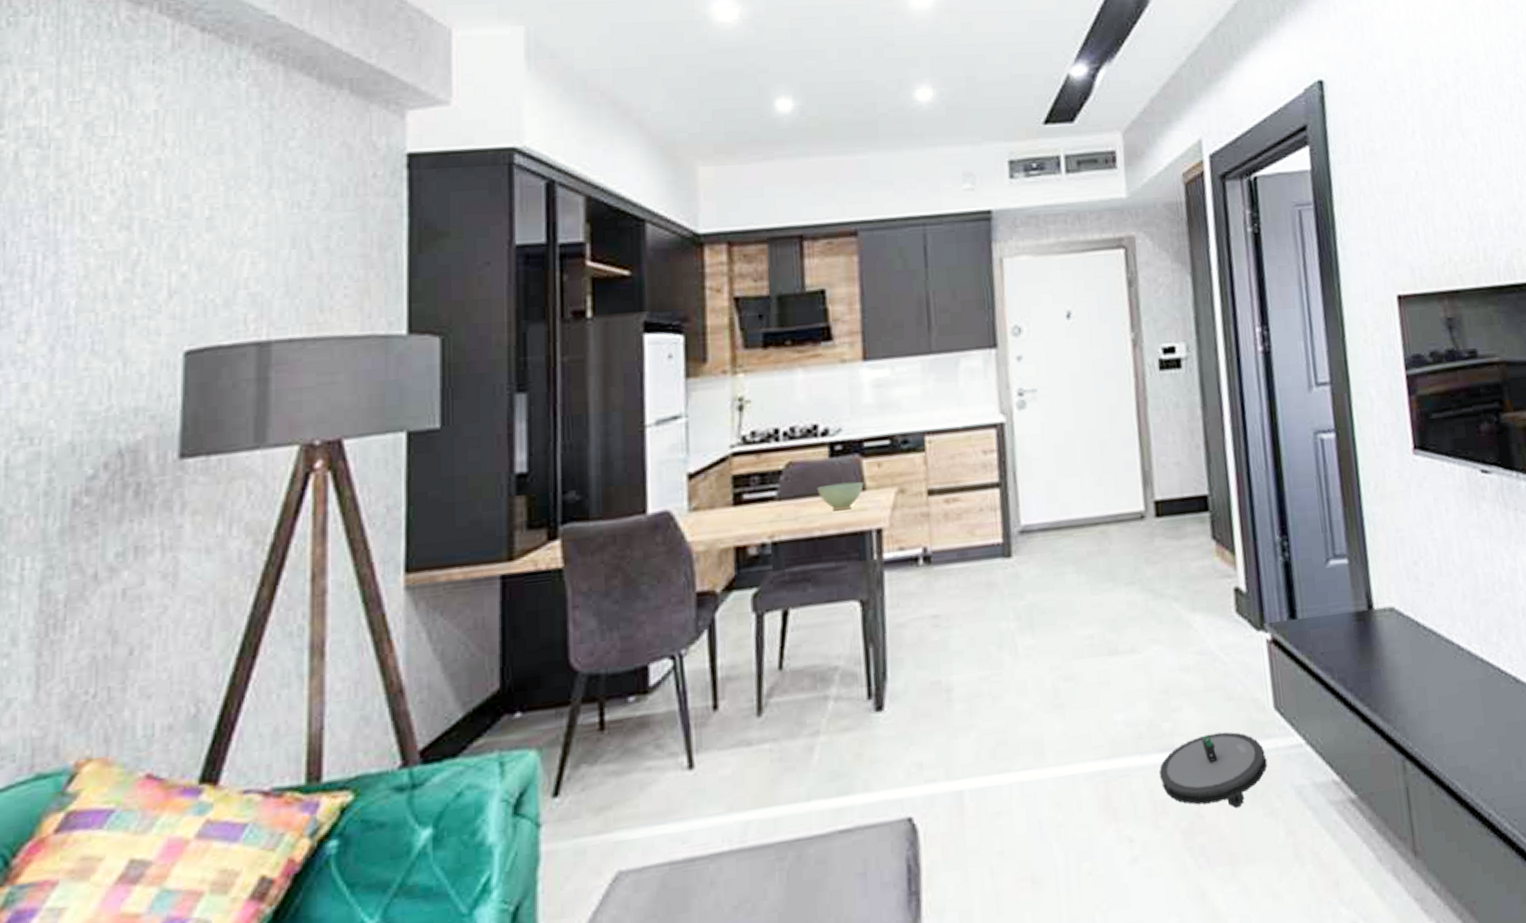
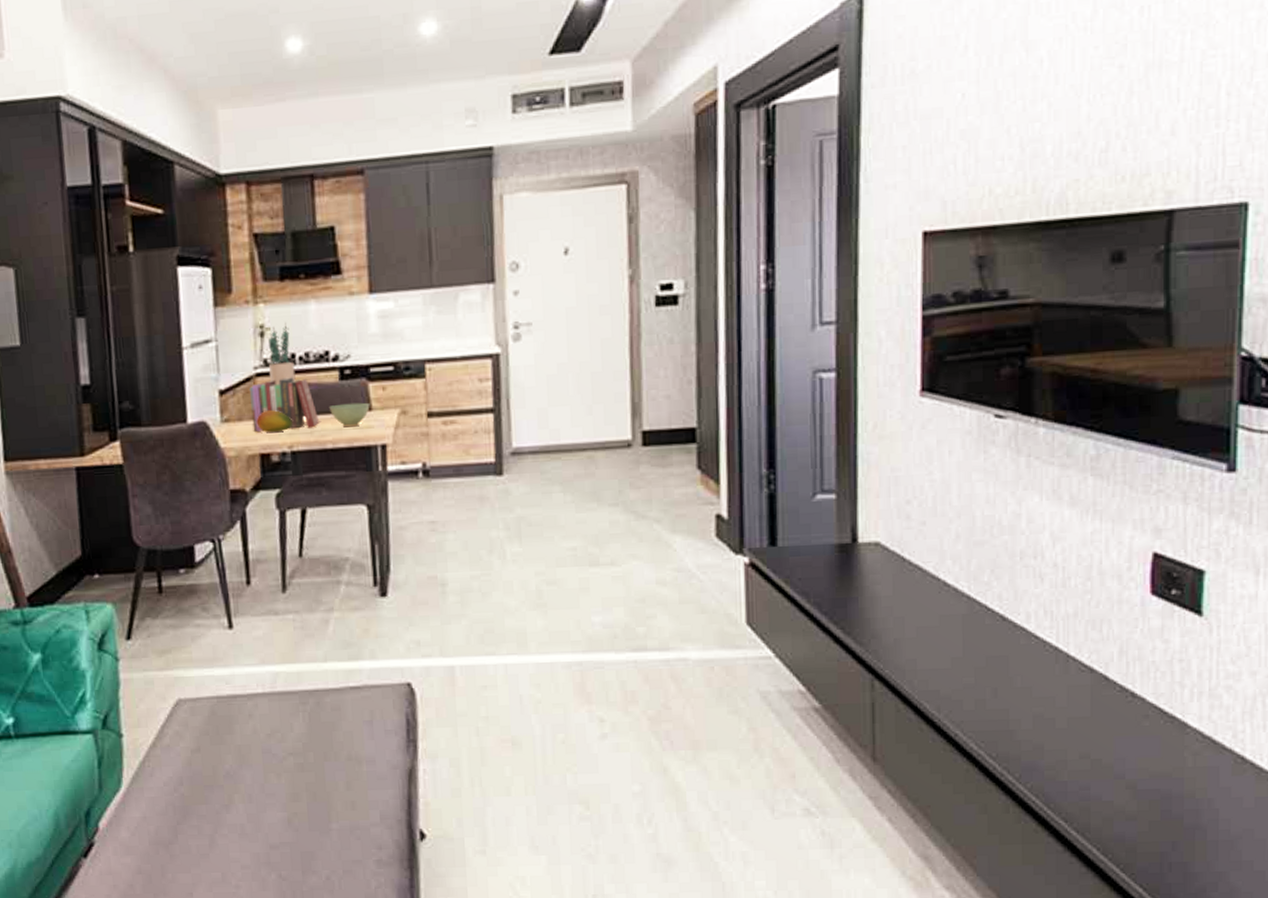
books: none [725,455,805,522] -> present [250,377,319,433]
fruit: none [731,493,774,522] -> present [256,409,293,433]
vase: none [748,394,779,465] -> present [269,322,296,385]
robot vacuum: present [1158,731,1268,809] -> none [630,639,735,705]

